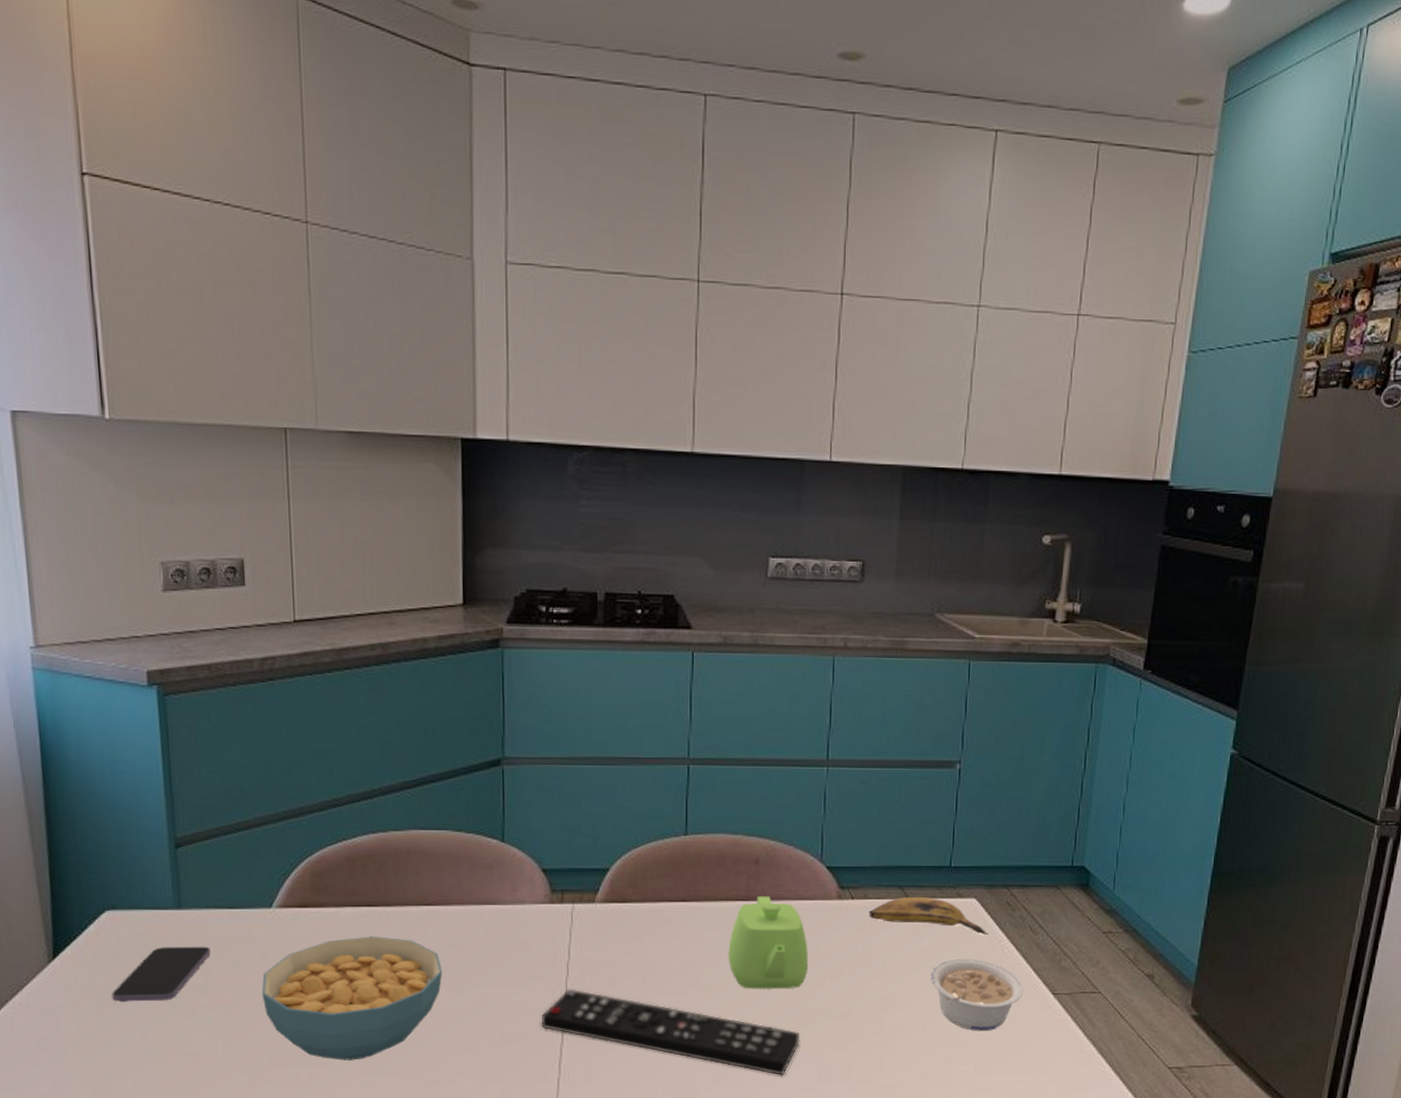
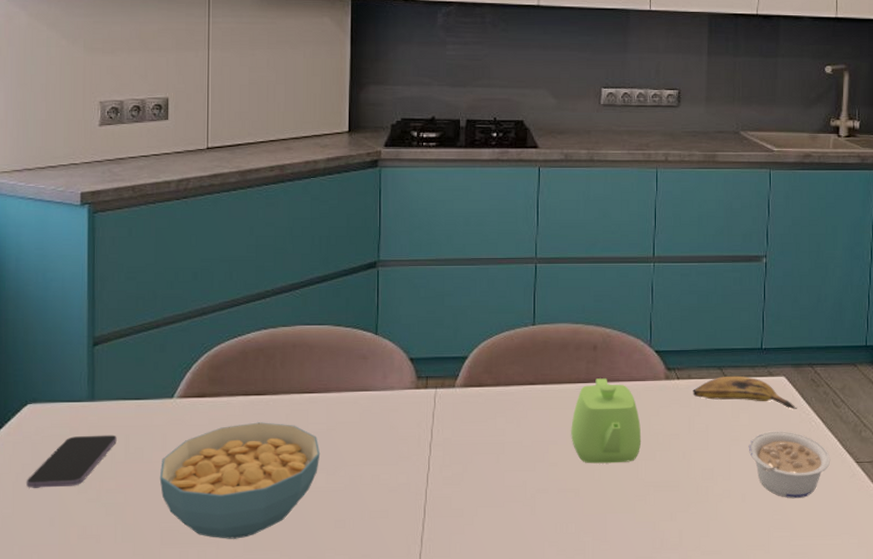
remote control: present [542,989,800,1076] -> none [407,467,636,545]

